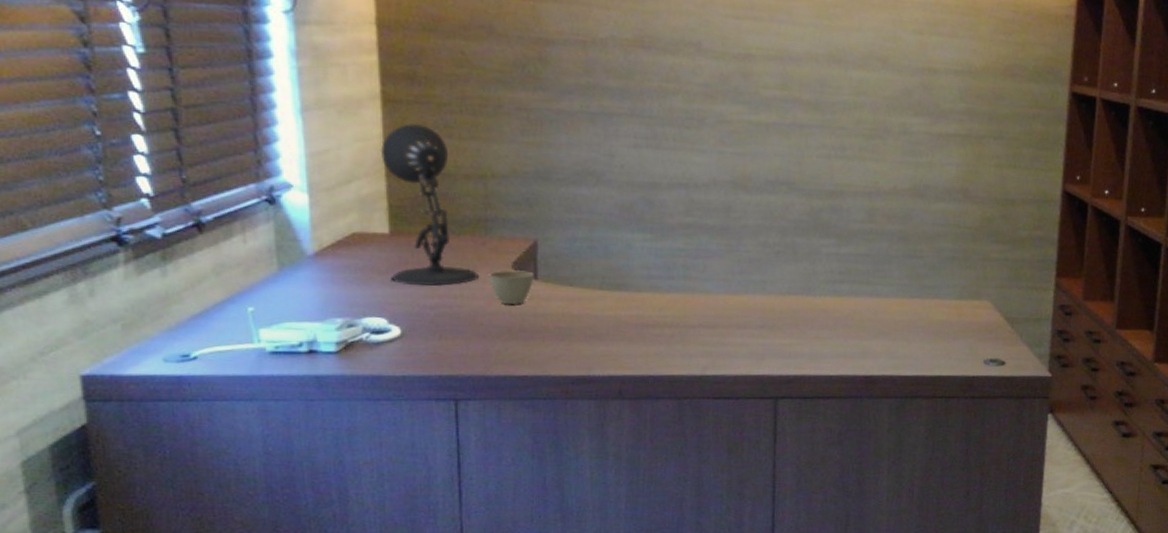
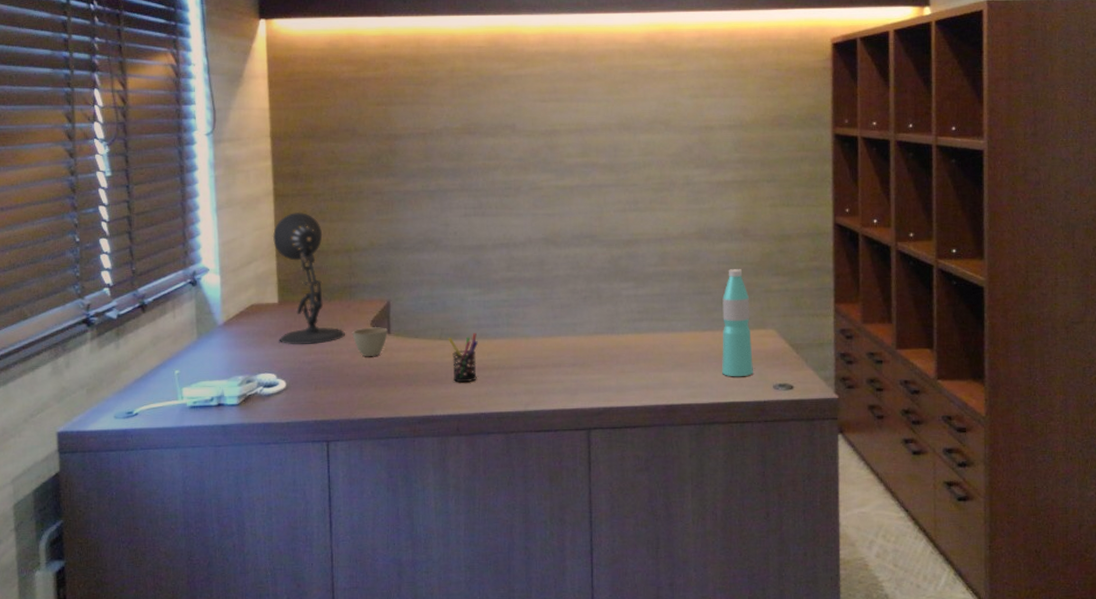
pen holder: none [610,284,647,341] -> present [448,333,478,383]
water bottle: none [929,232,965,350] -> present [722,269,753,377]

